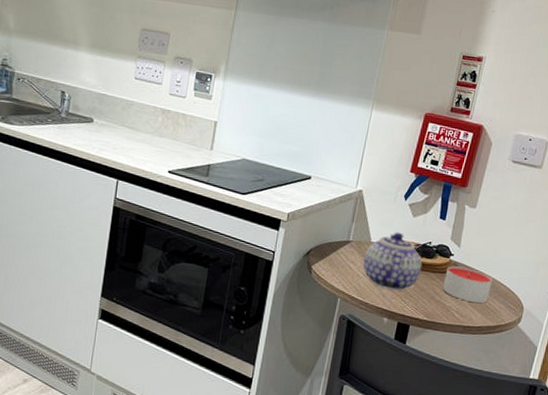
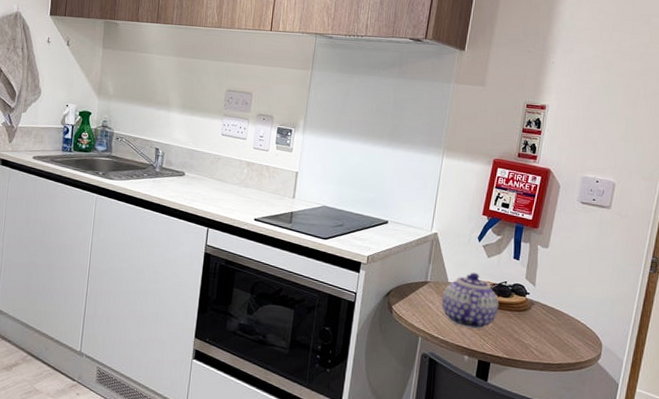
candle: present [442,266,493,303] -> none [520,304,569,340]

